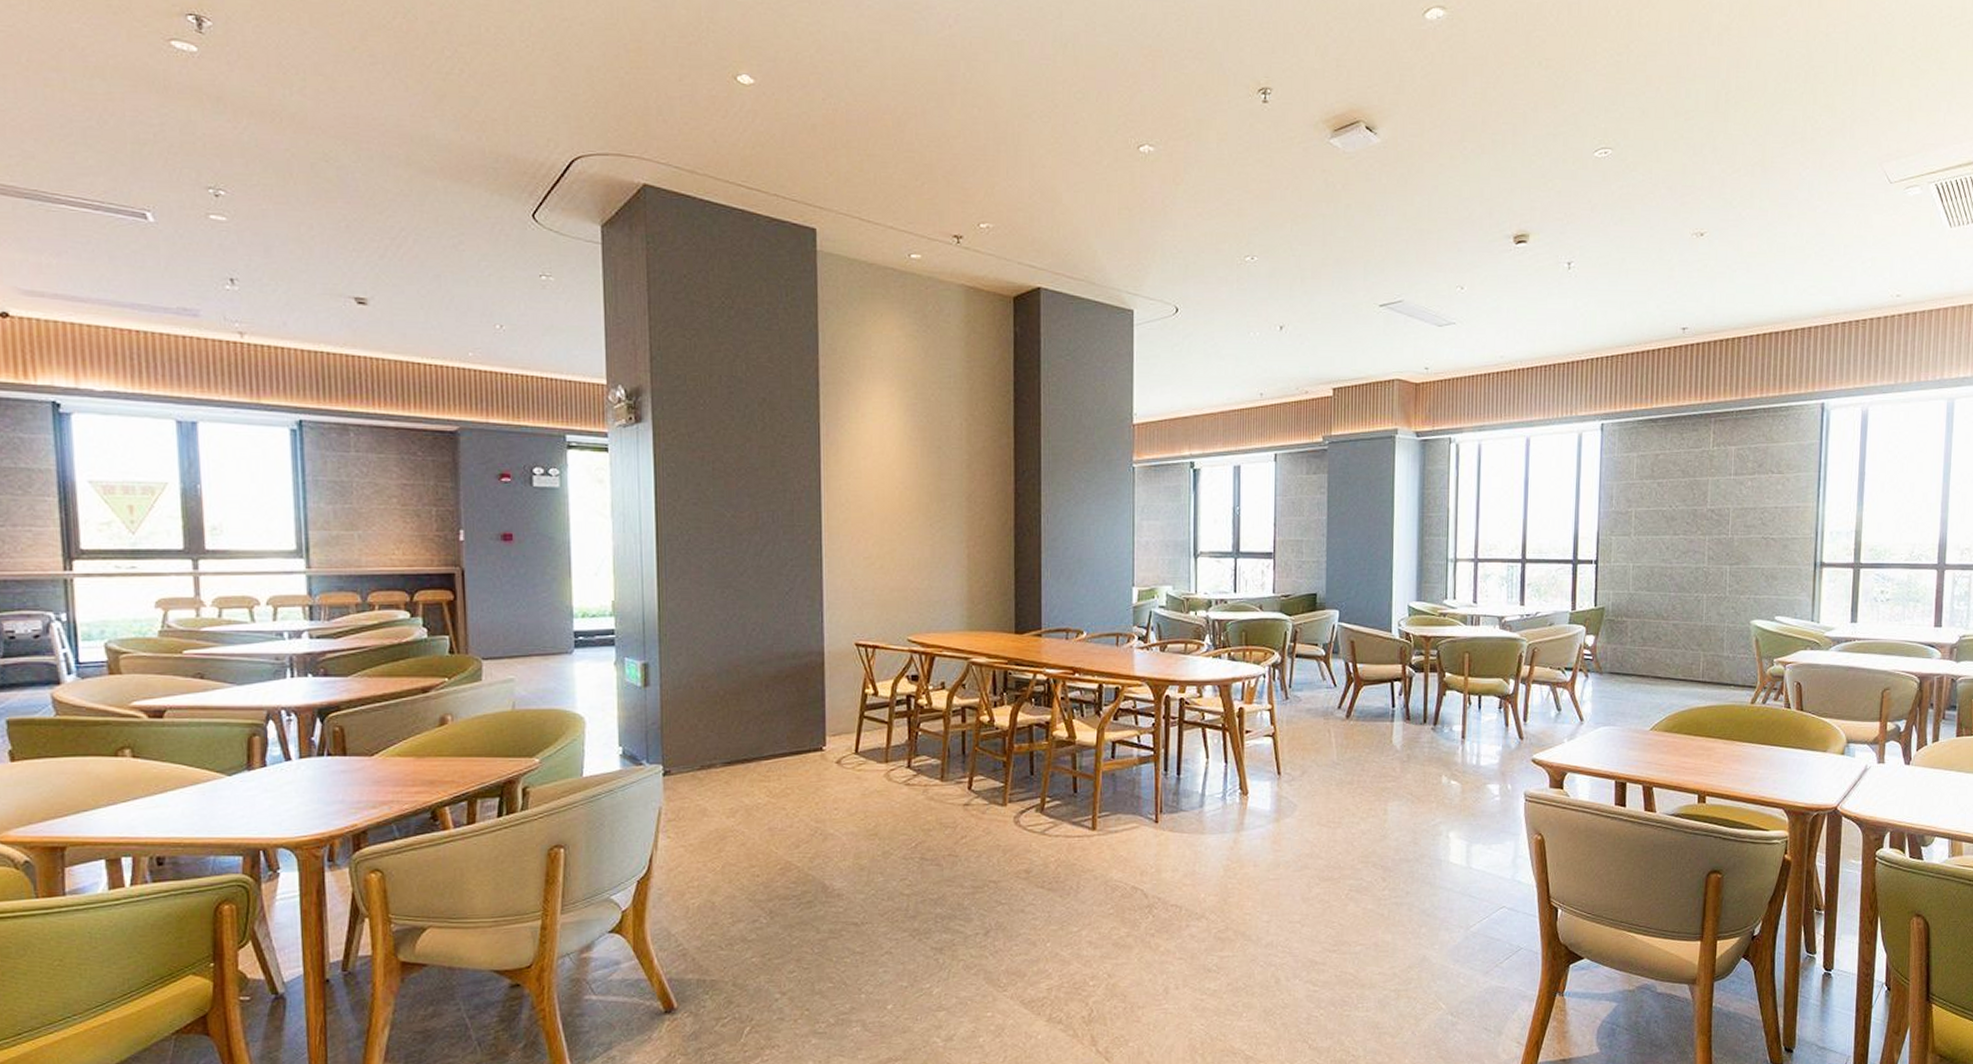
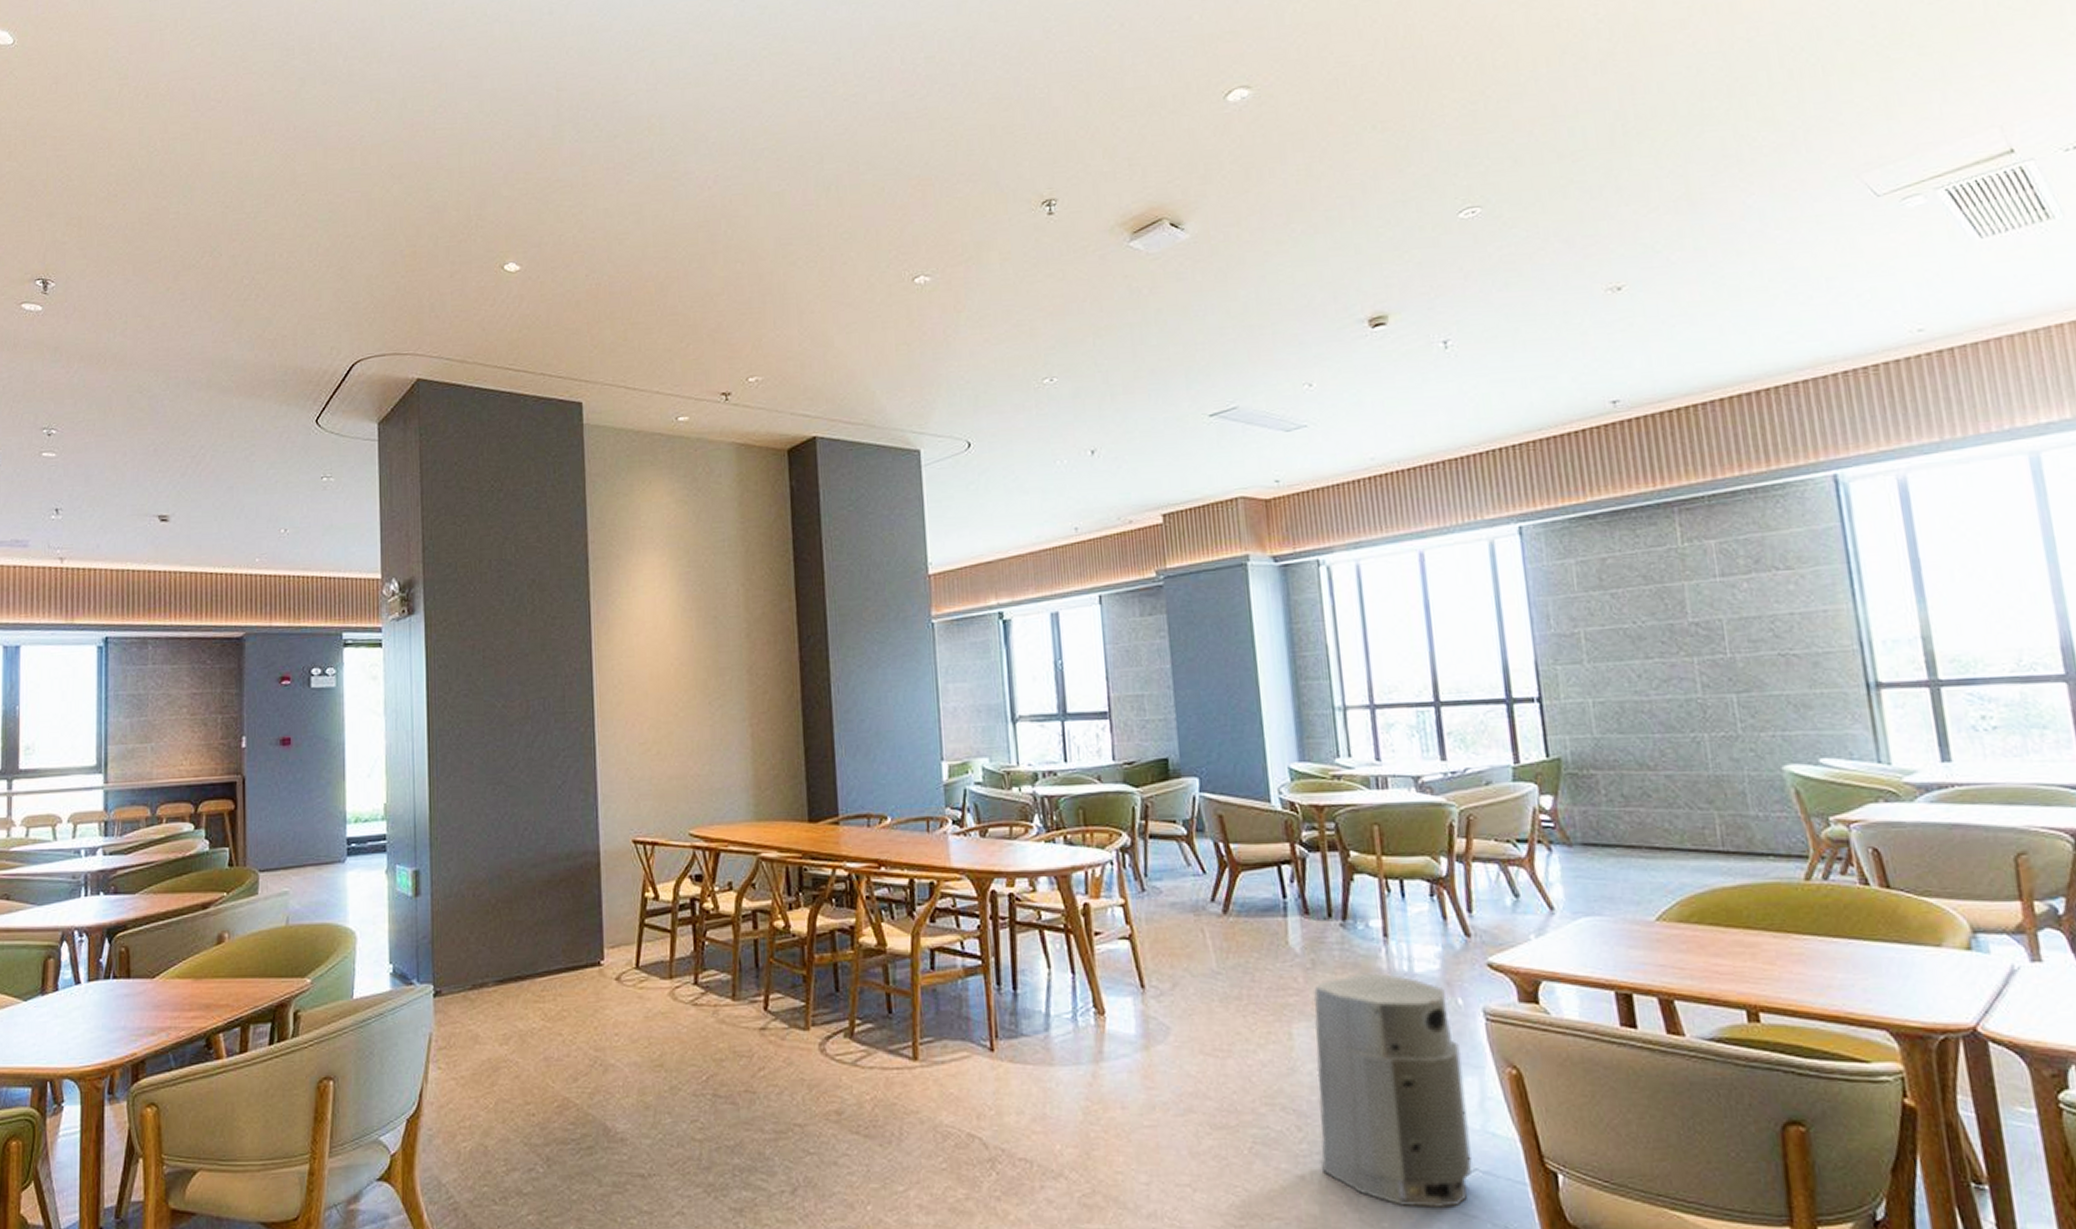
air purifier: none [1396,765,1504,935] -> present [1313,973,1472,1209]

